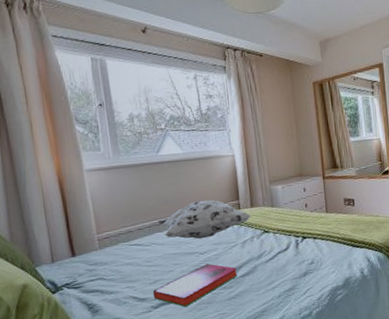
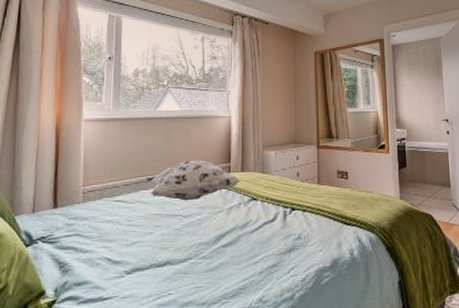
hardback book: present [152,263,237,307] -> none [128,228,219,276]

